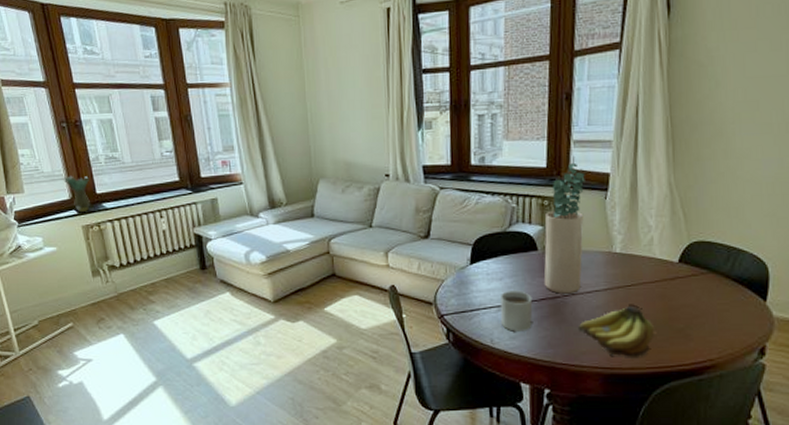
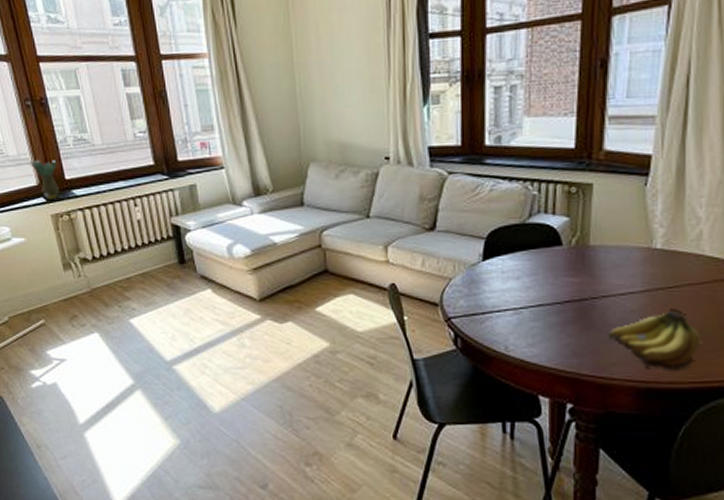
mug: present [500,291,533,332] -> none [516,291,555,338]
vase: present [543,157,585,294] -> none [568,135,621,296]

